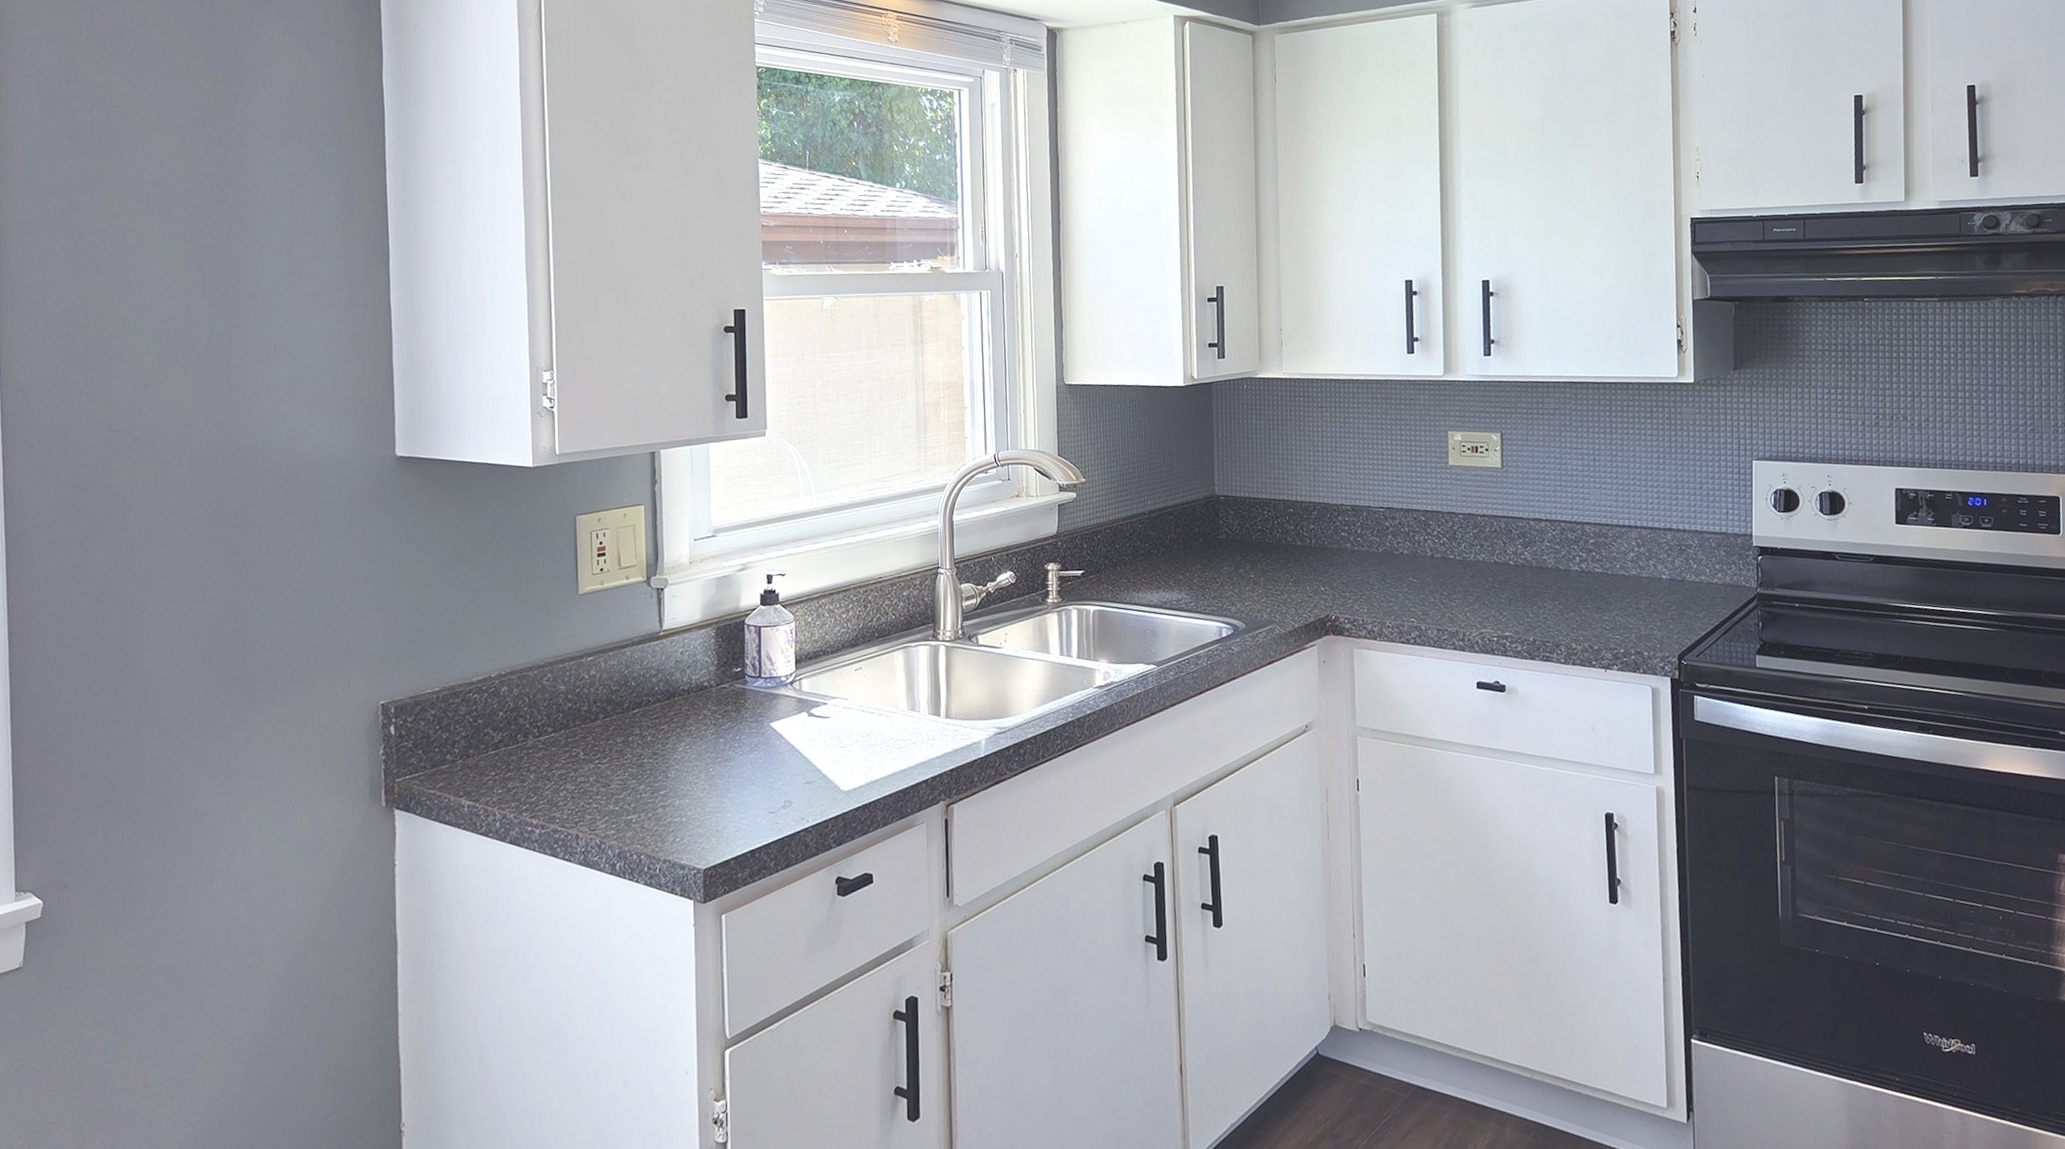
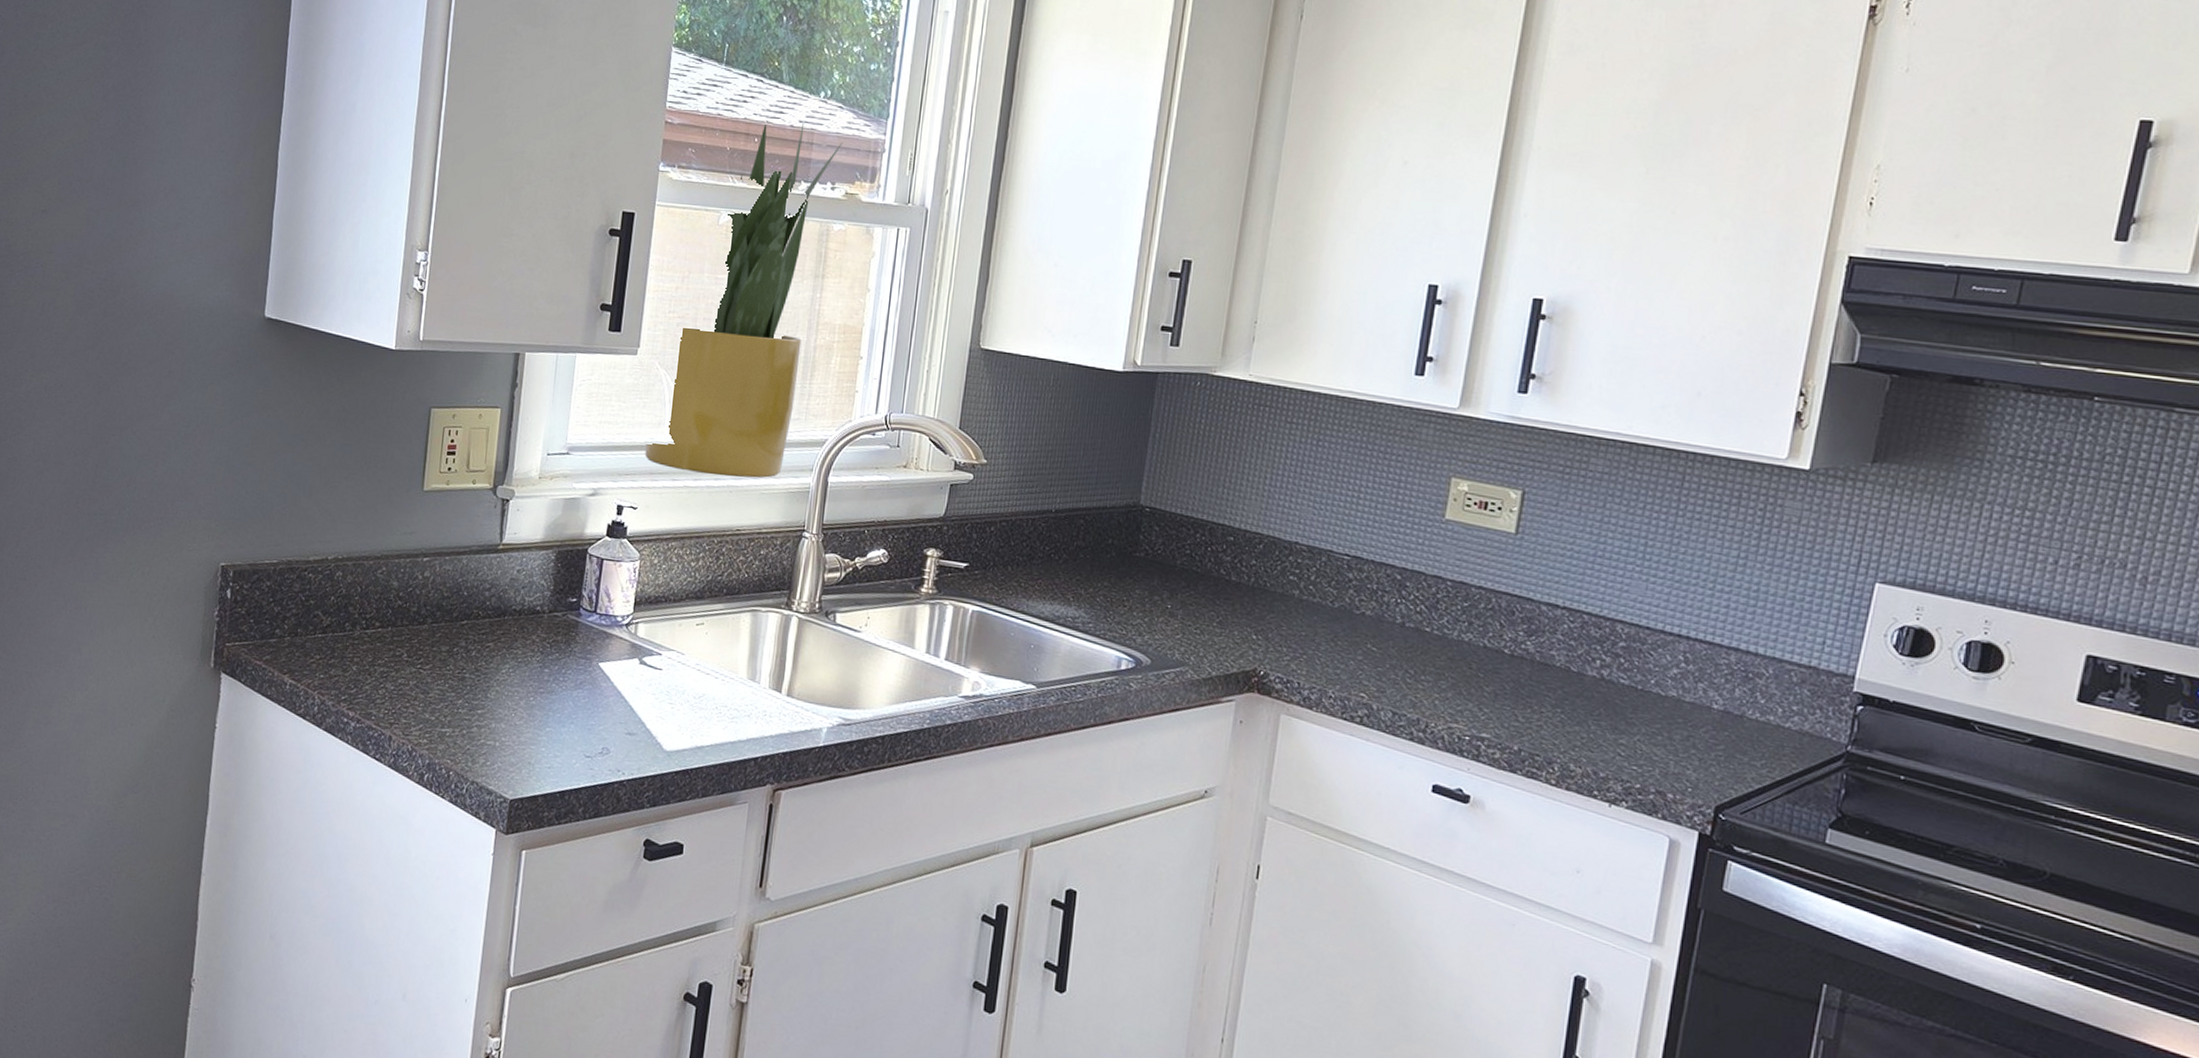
planter: none [784,212,922,533] -> present [645,123,843,479]

